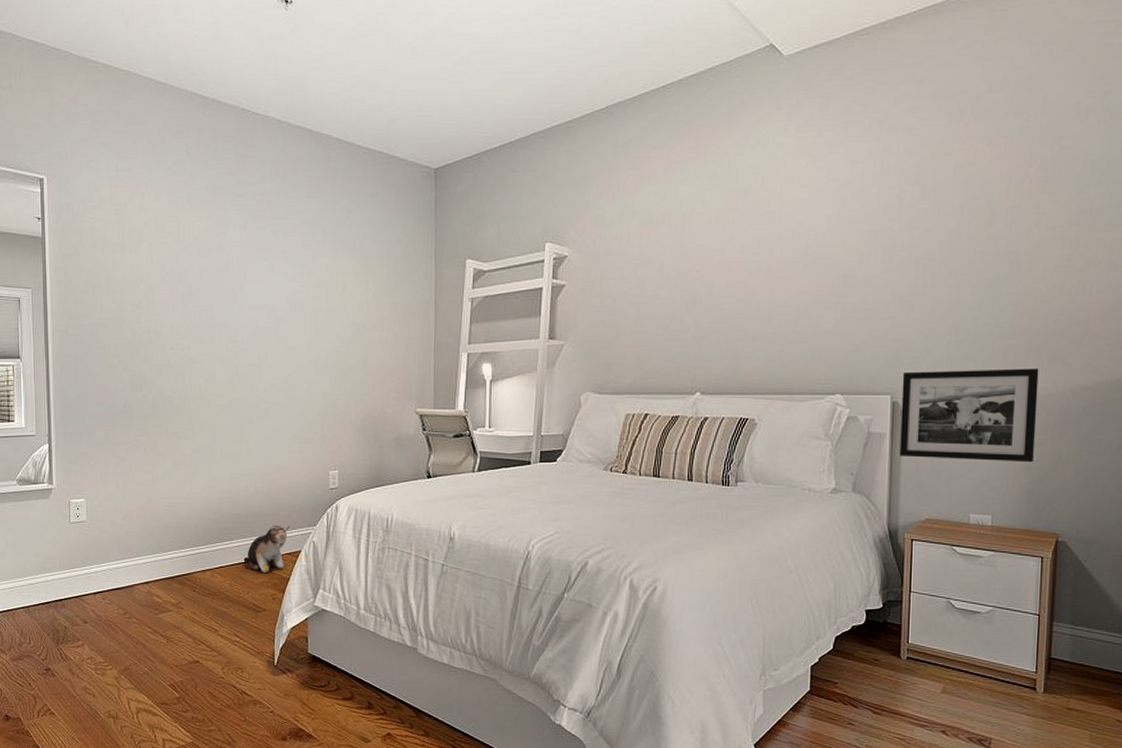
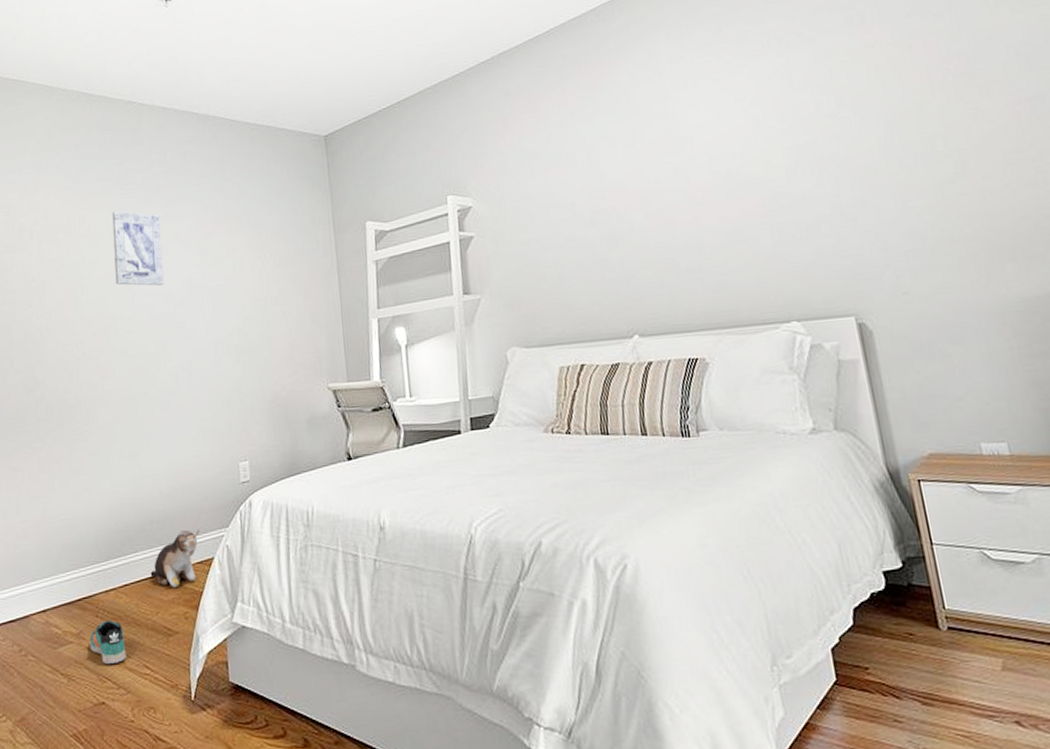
sneaker: none [187,595,219,631] -> present [89,620,126,664]
wall art: none [222,222,269,300] -> present [112,211,164,286]
picture frame: present [899,368,1039,463] -> none [862,270,1040,384]

